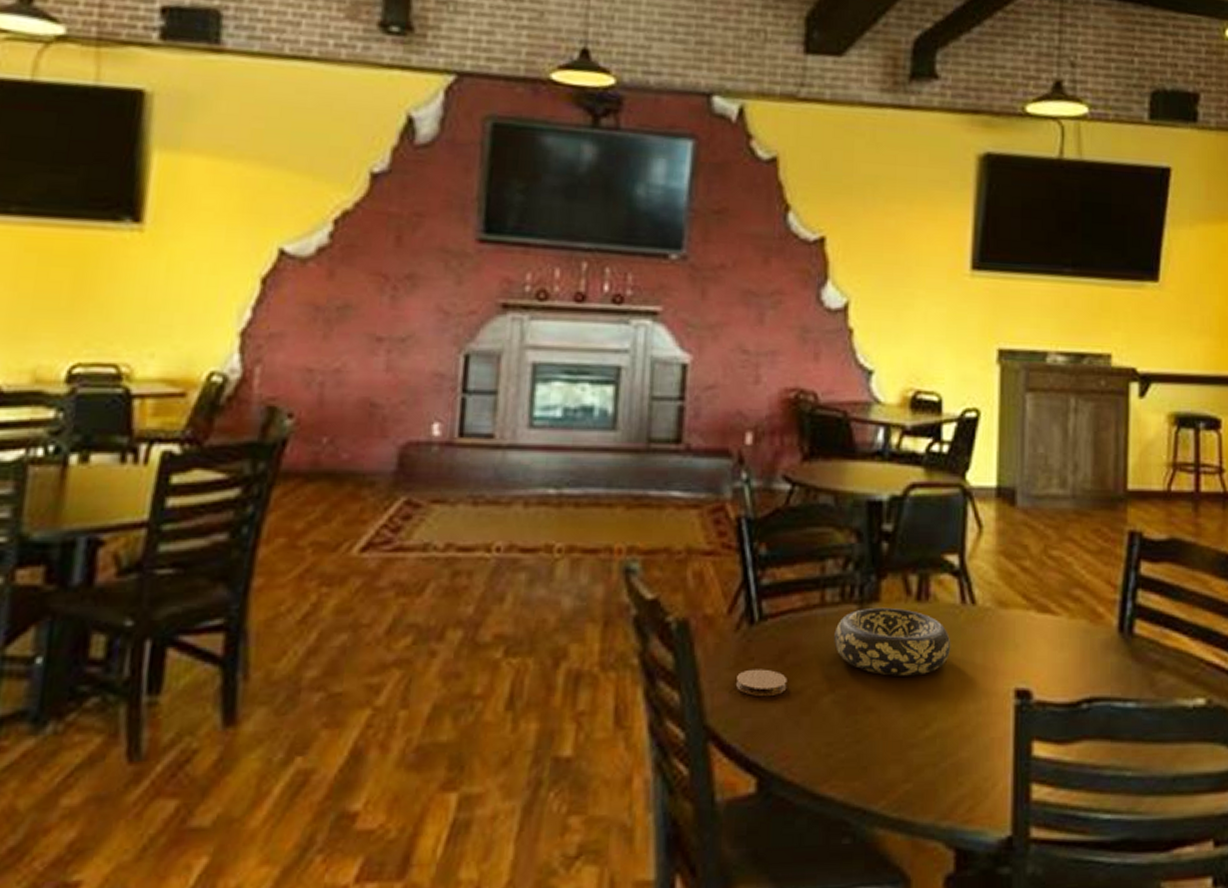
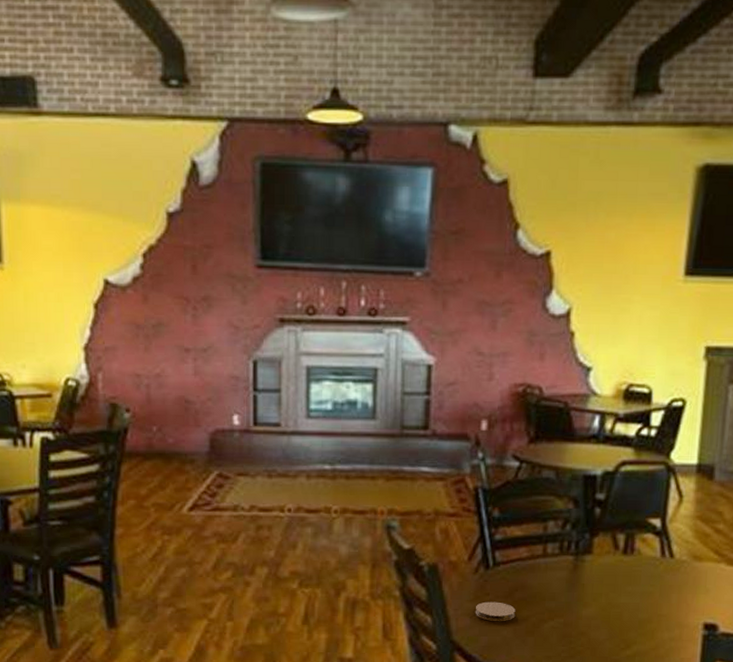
decorative bowl: present [834,607,951,676] -> none [554,558,651,610]

